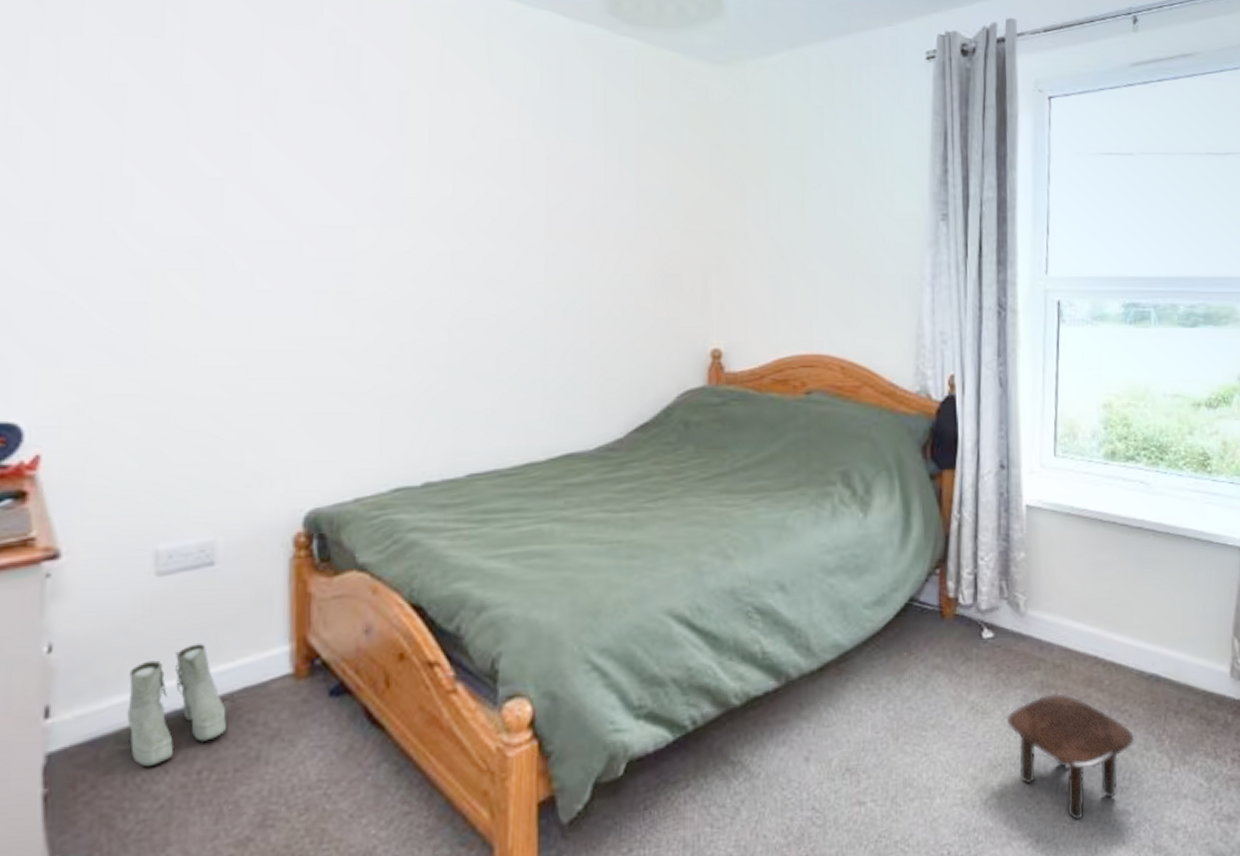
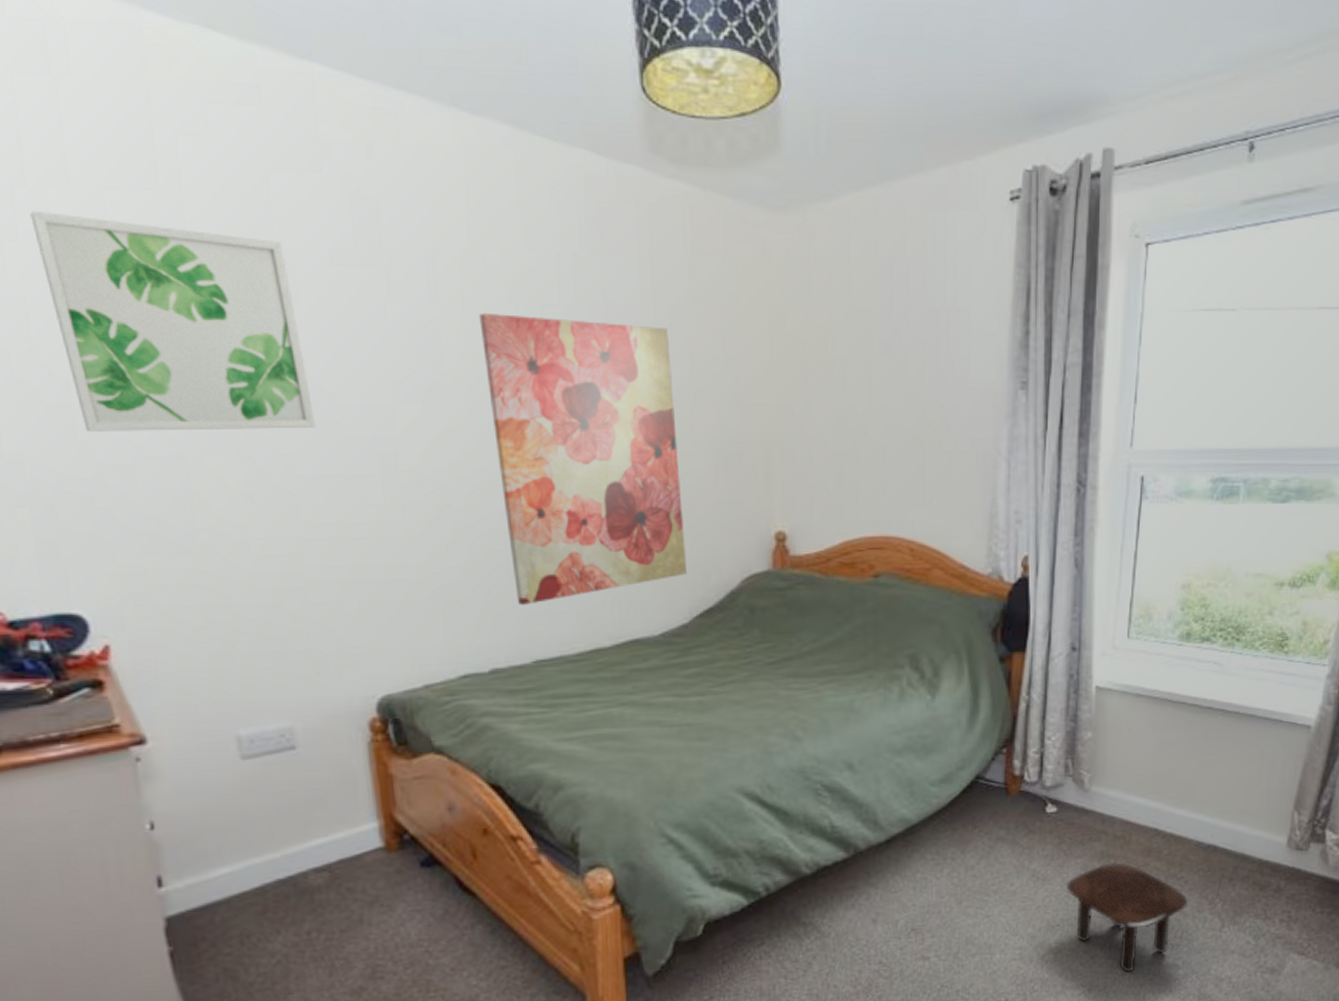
wall art: none [41,52,279,248] -> present [30,210,316,432]
boots: present [127,644,227,768] -> none [230,821,329,929]
wall art: none [443,146,625,418] -> present [479,312,688,605]

